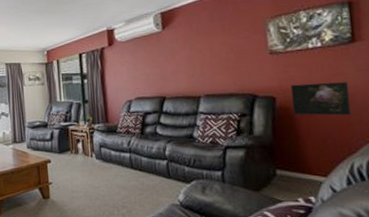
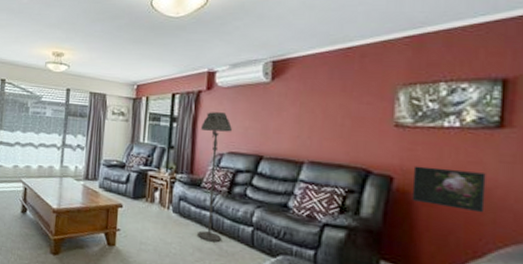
floor lamp: none [109,64,141,179] -> present [196,112,232,243]

